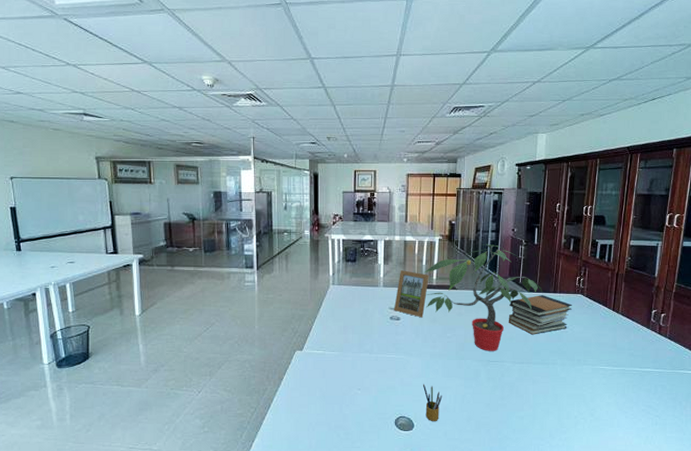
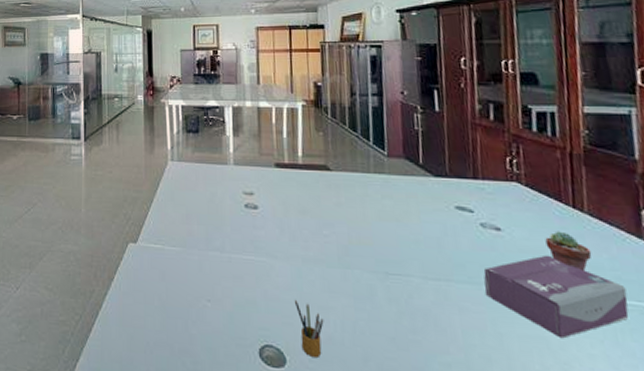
picture frame: present [393,270,429,318] -> none [248,144,293,207]
potted plant: present [424,243,543,351] -> none [285,110,457,260]
book stack: present [508,295,573,335] -> none [408,181,506,239]
tissue box: none [551,342,635,395] -> present [484,255,629,339]
potted succulent: none [593,326,619,352] -> present [545,231,592,272]

